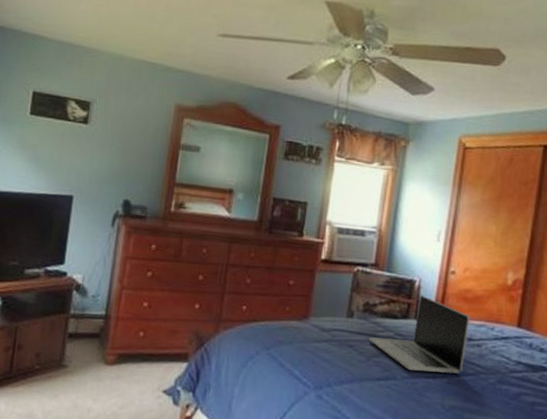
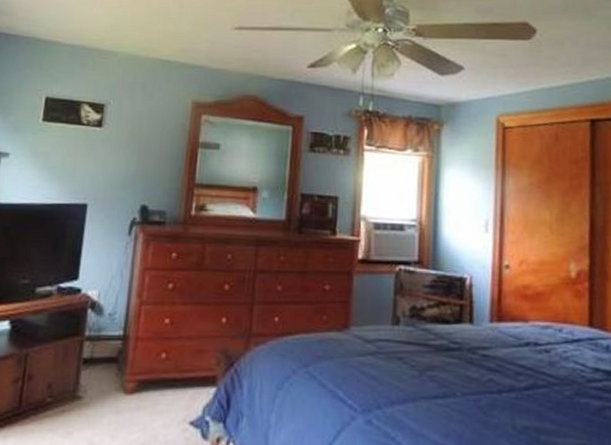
laptop: present [369,295,470,374] -> none [419,294,533,386]

